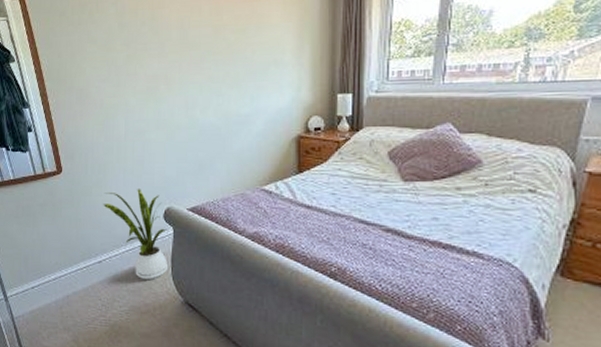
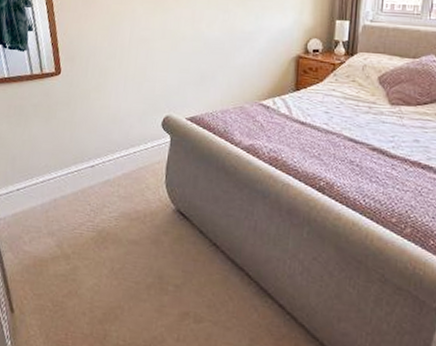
house plant: present [103,188,169,279] -> none [101,94,165,186]

